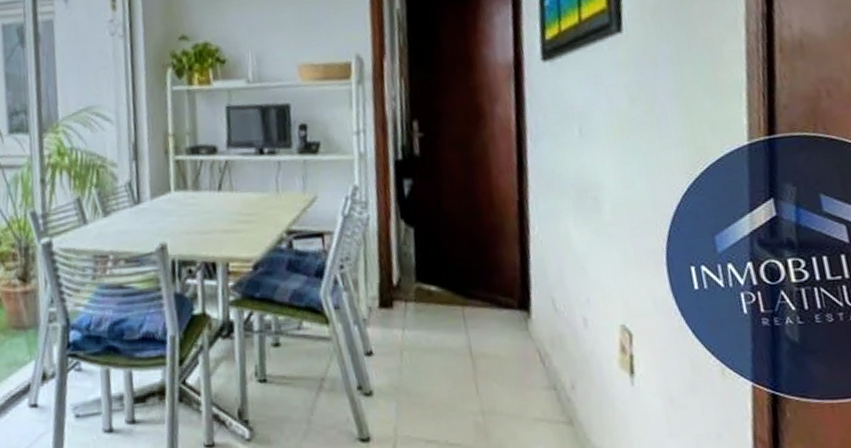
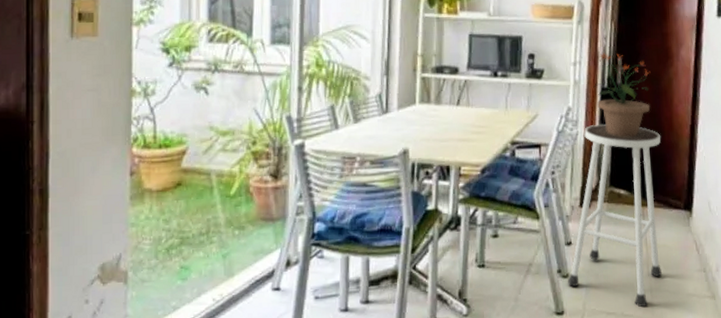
stool: none [371,205,497,435] -> present [568,124,663,308]
potted plant: none [384,116,461,220] -> present [593,53,651,137]

